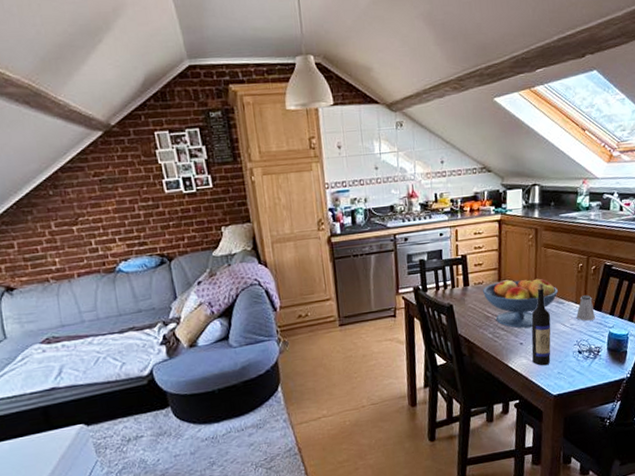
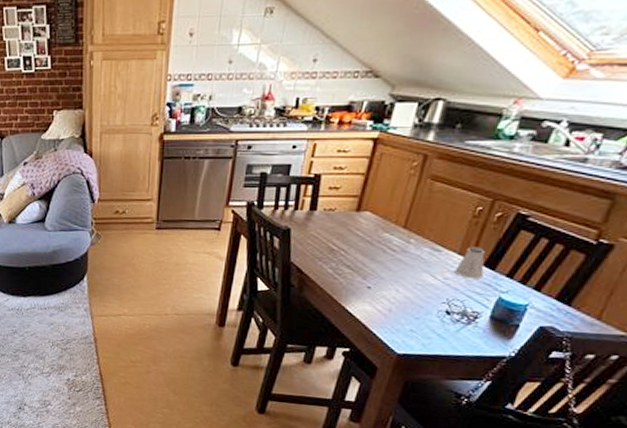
fruit bowl: present [483,278,559,328] -> none [333,210,438,271]
wine bottle: present [531,283,551,366] -> none [379,222,418,319]

